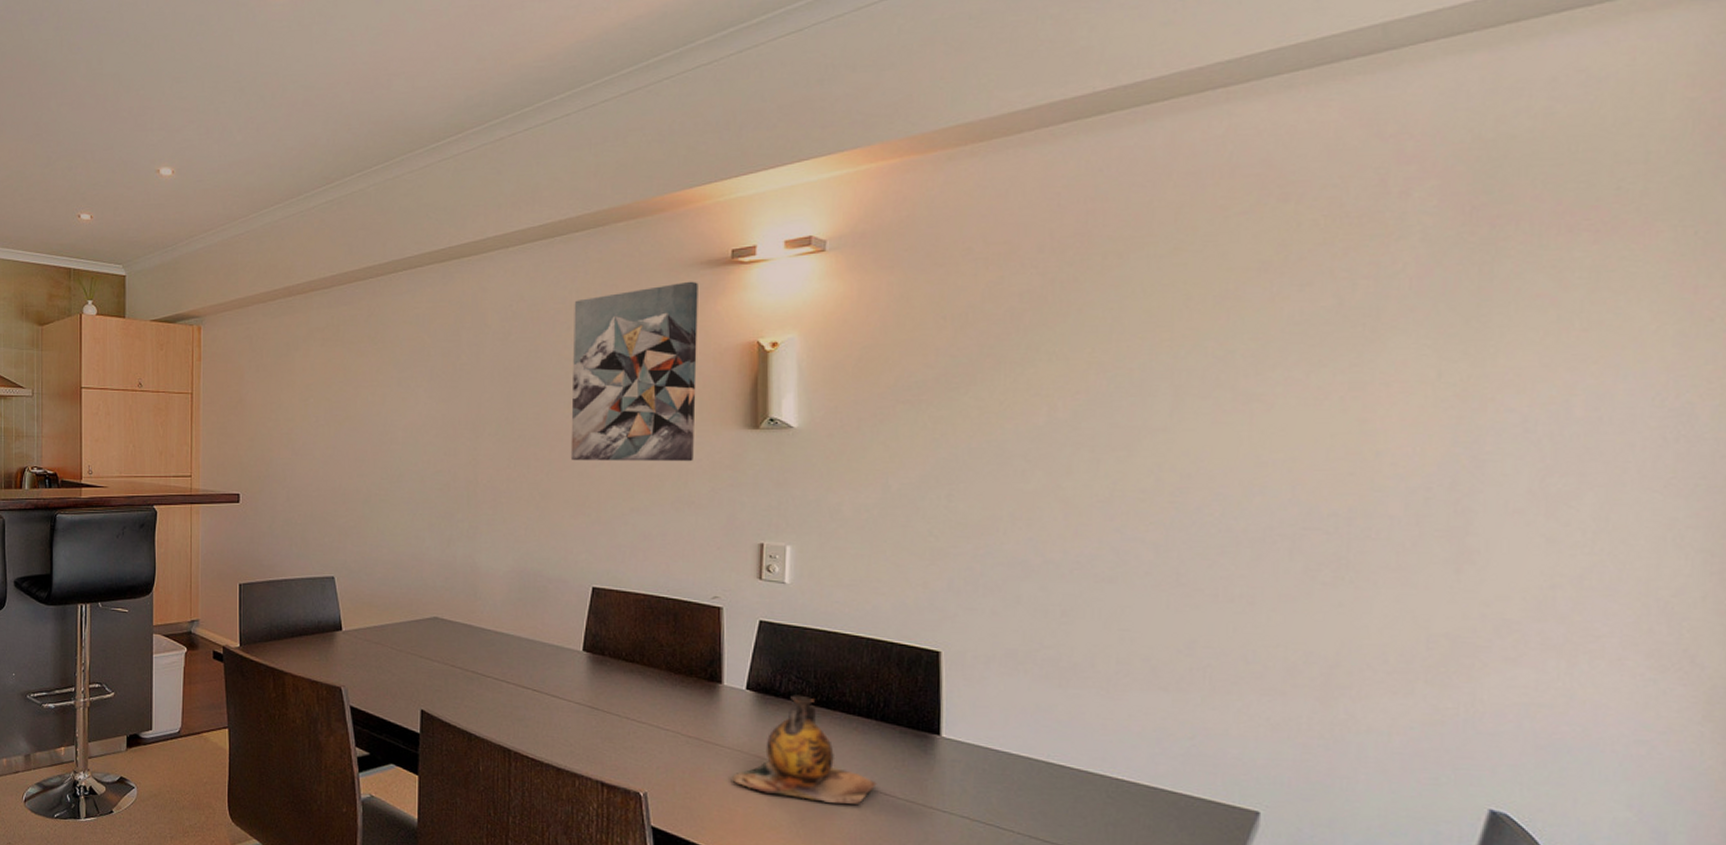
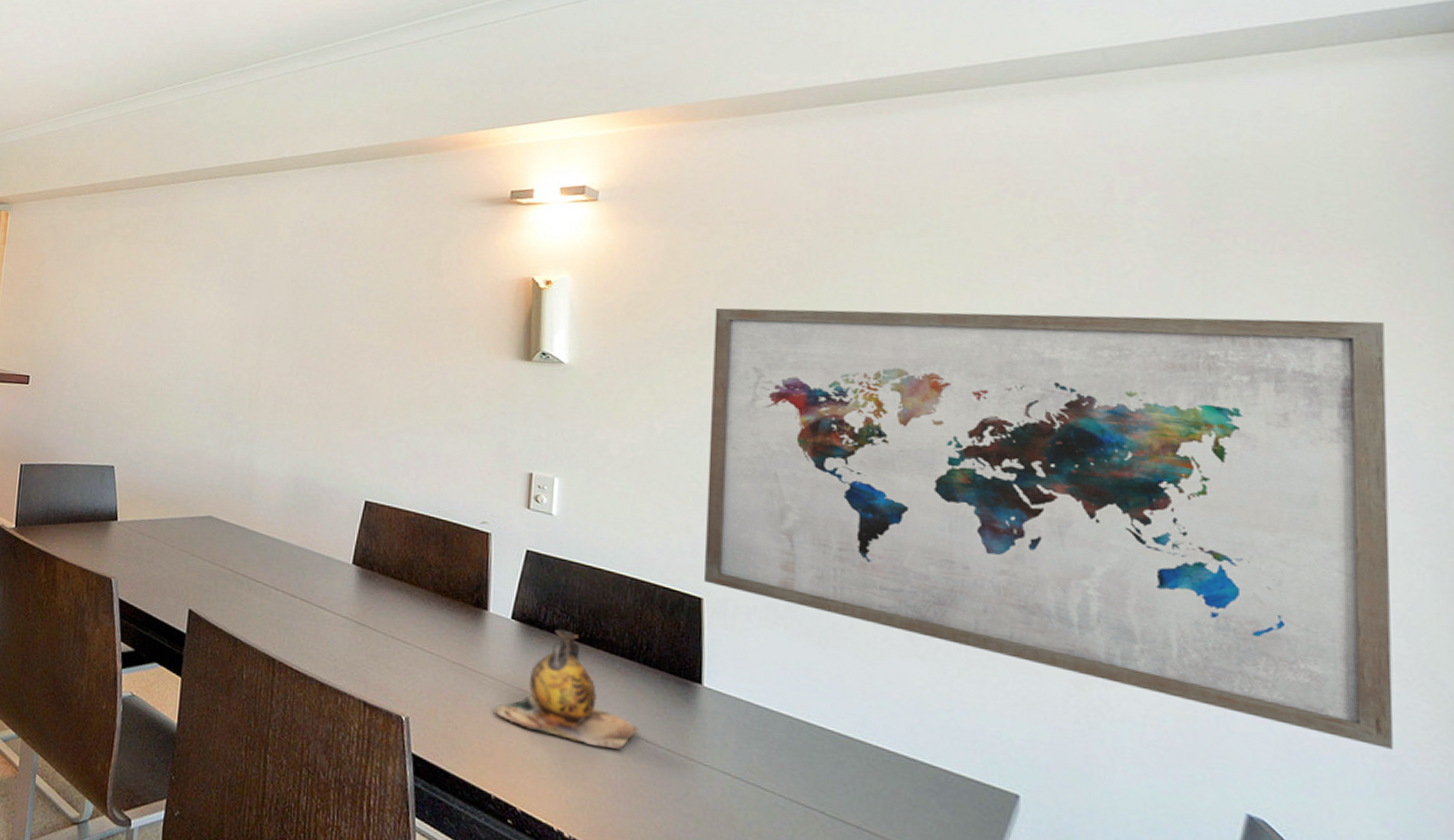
wall art: present [570,281,698,462] -> none [350,215,479,387]
wall art: none [942,298,1674,735] -> present [705,307,1394,749]

